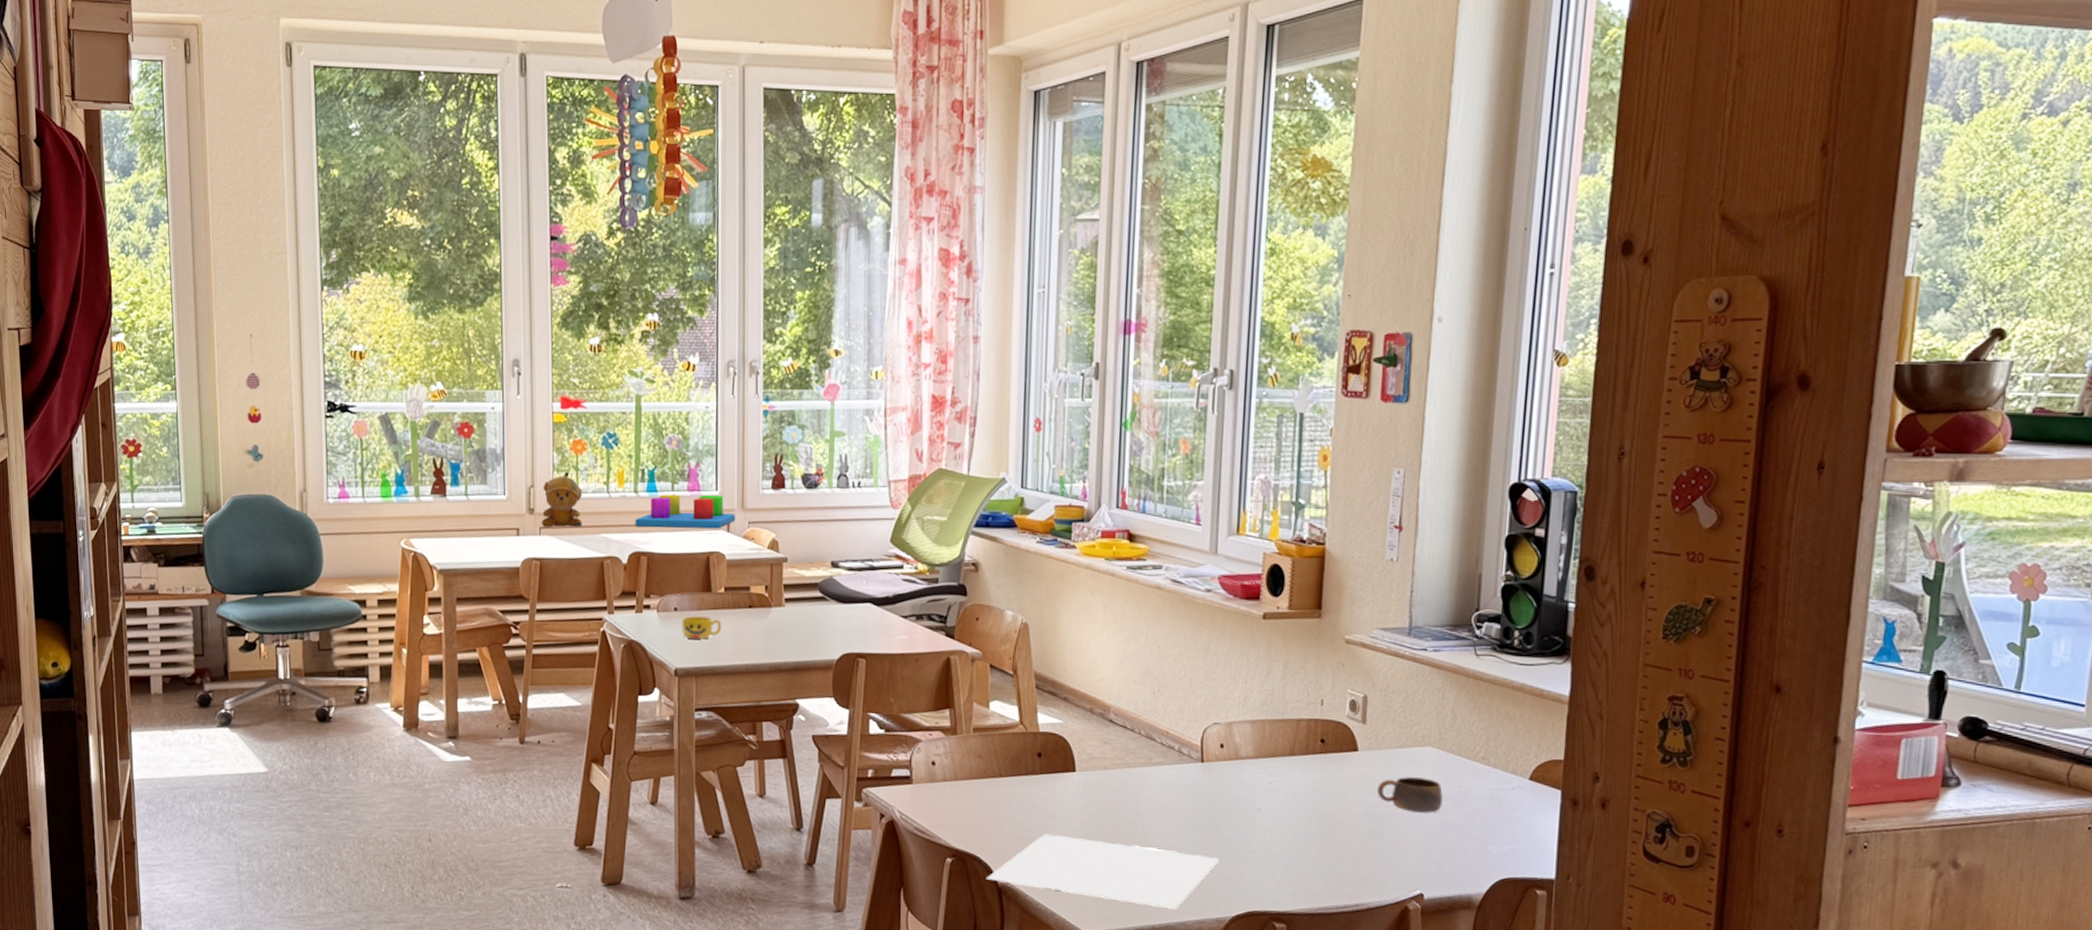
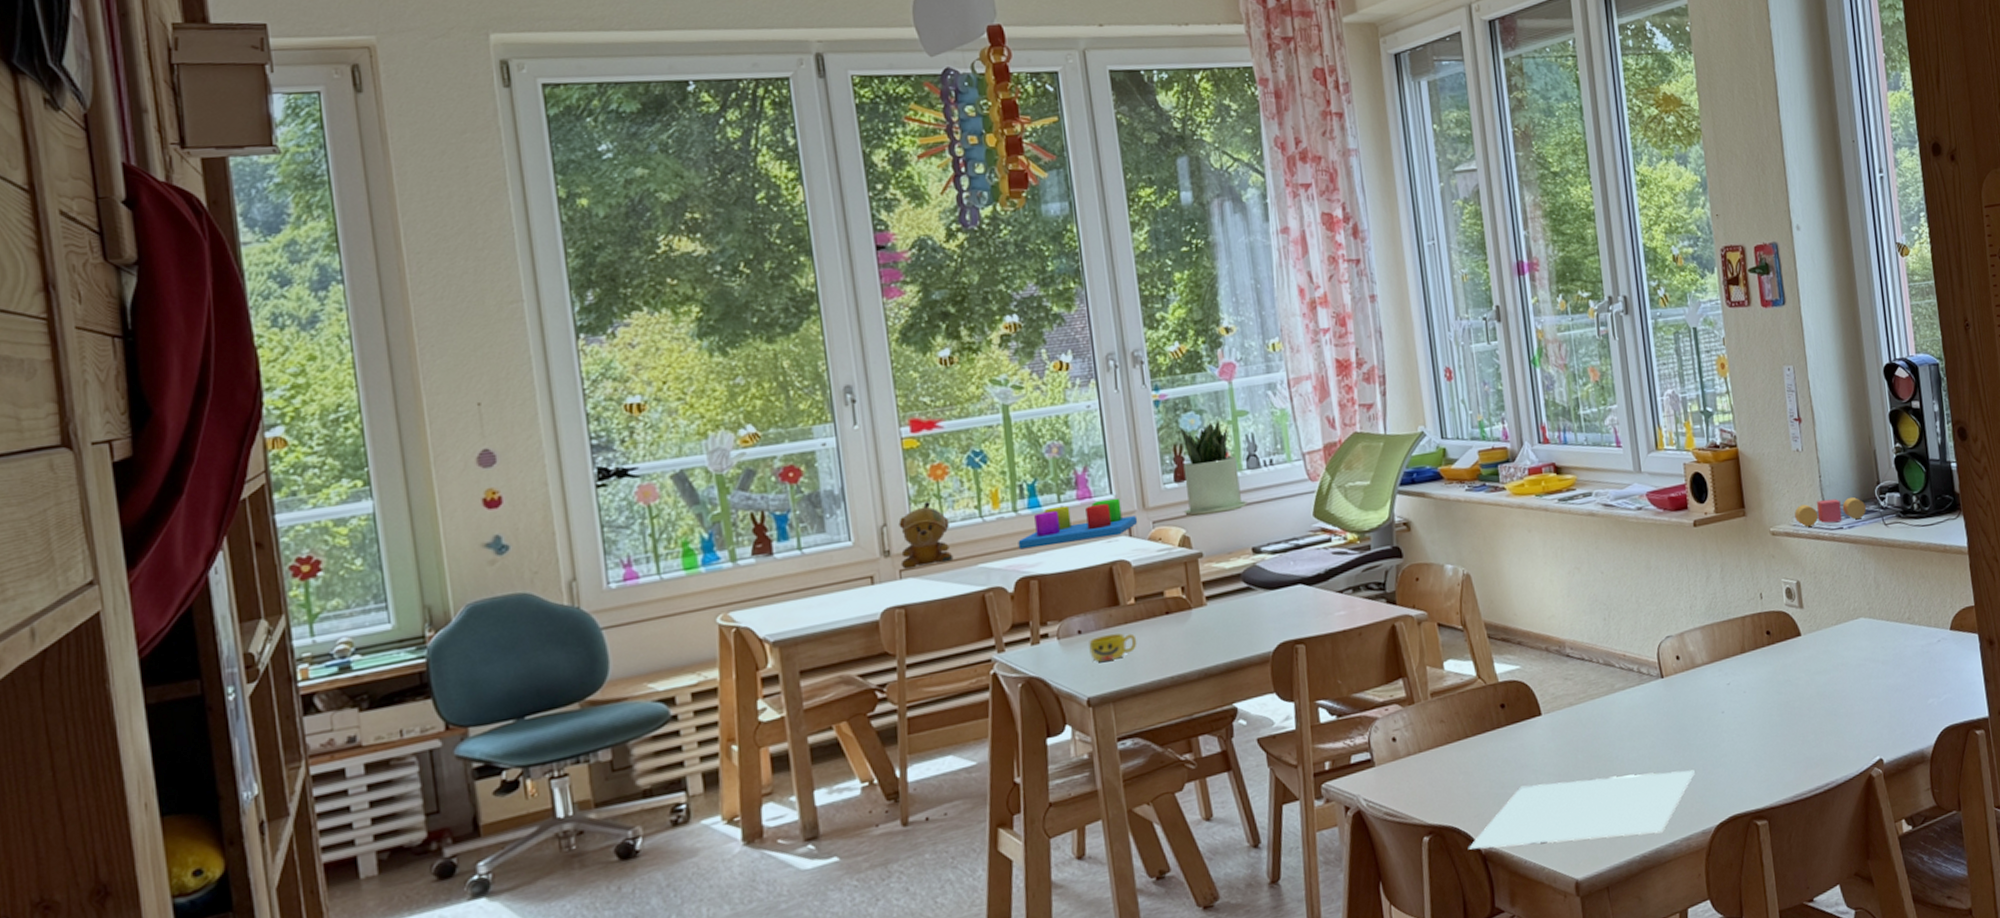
planter: none [776,438,833,525] -> present [1179,420,1248,517]
toy blocks: none [1375,617,1458,644] -> present [1794,496,1866,527]
cup: present [1377,777,1443,813] -> none [1824,647,1883,684]

